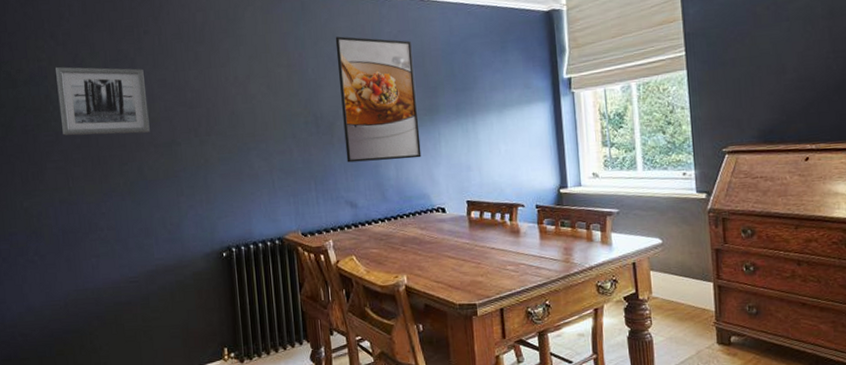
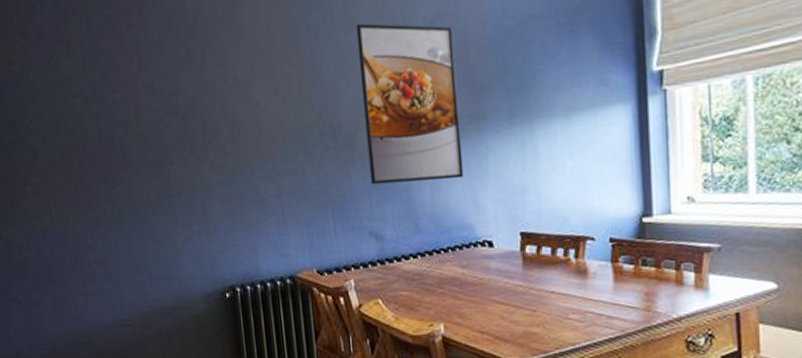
wall art: present [55,66,150,136] -> none [29,71,138,154]

